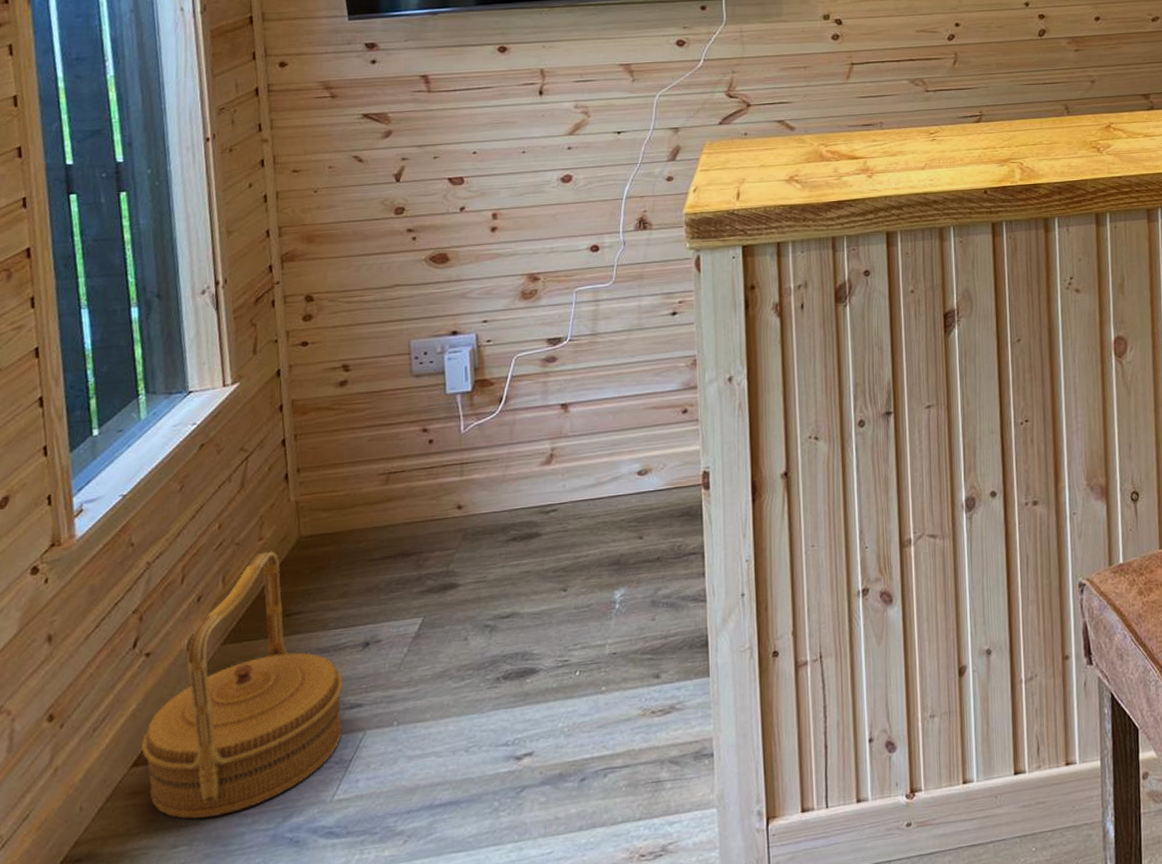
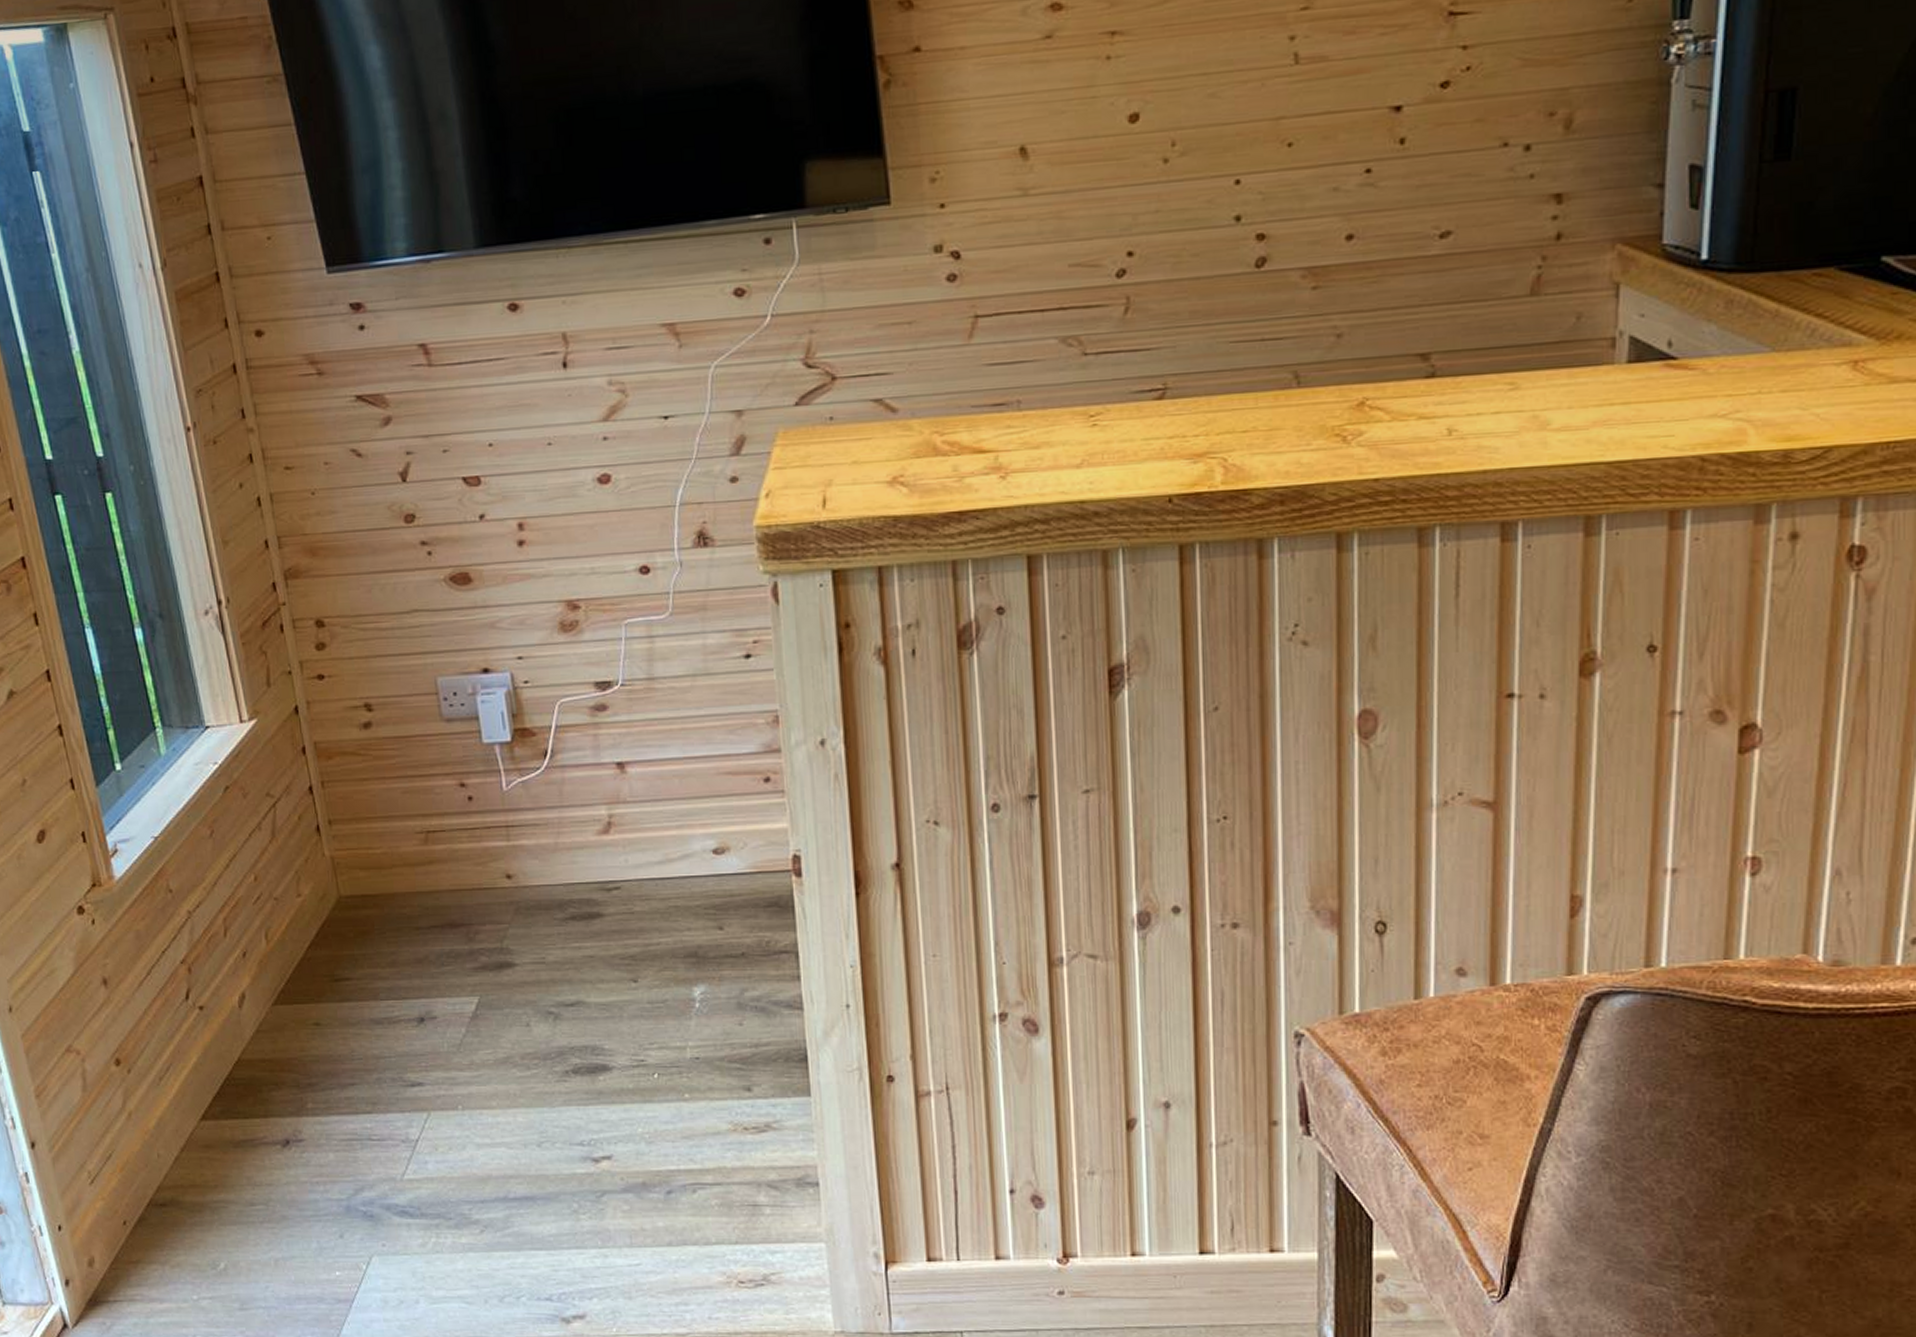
basket: present [142,551,344,820] -> none [207,909,405,1180]

